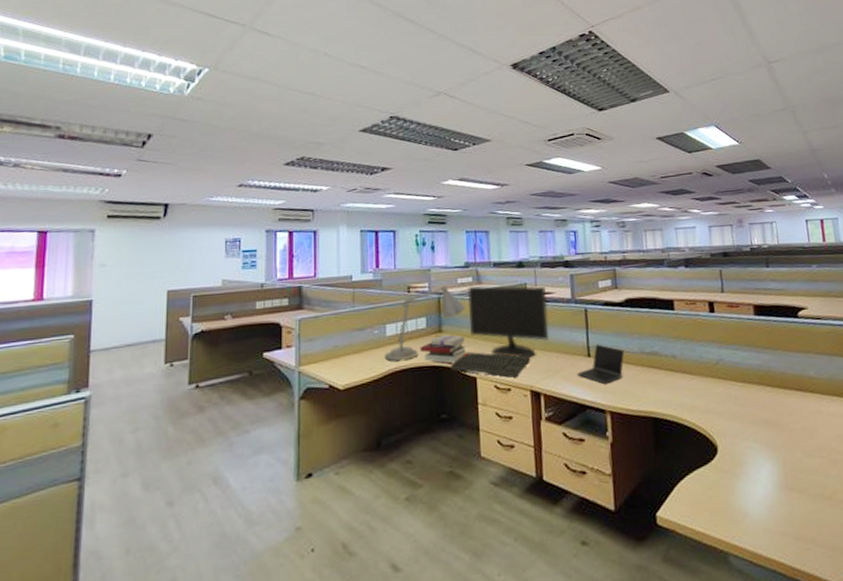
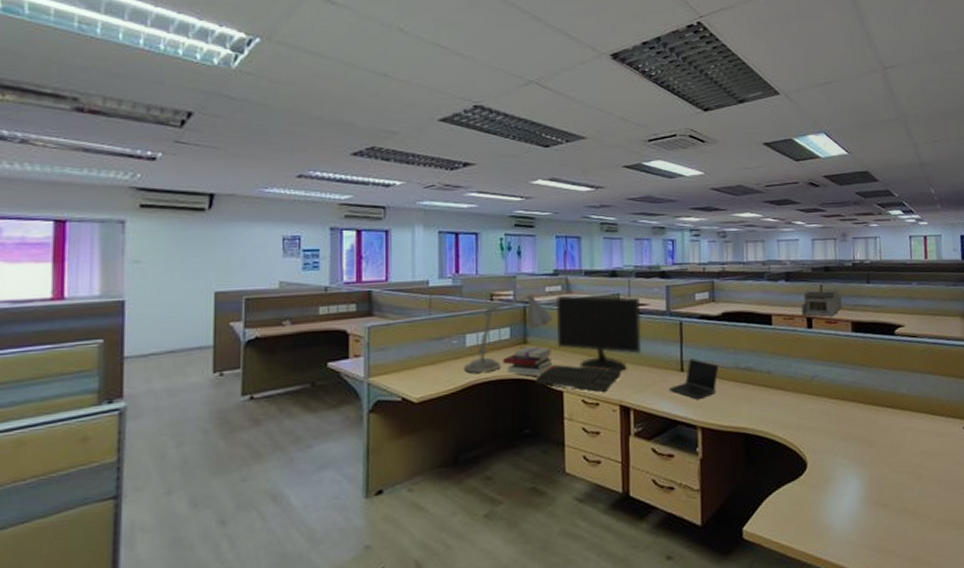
architectural model: none [701,274,743,301] -> present [801,289,842,317]

